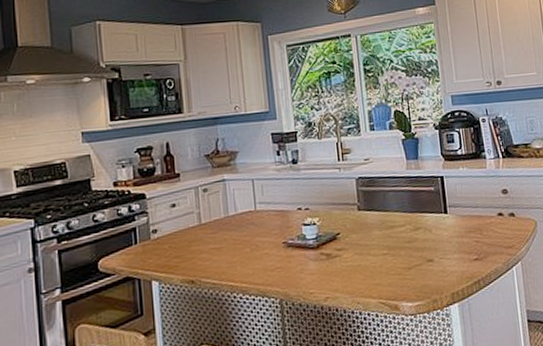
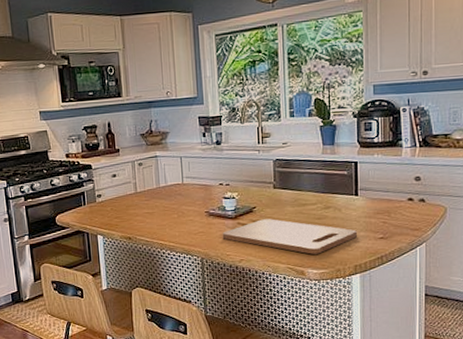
cutting board: none [303,246,451,285] -> present [222,219,357,255]

